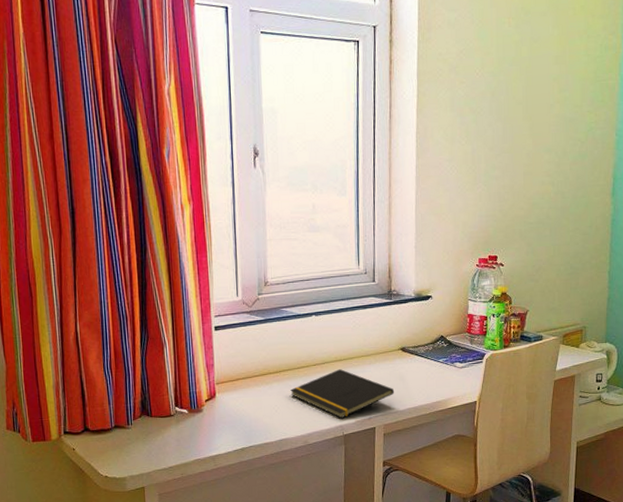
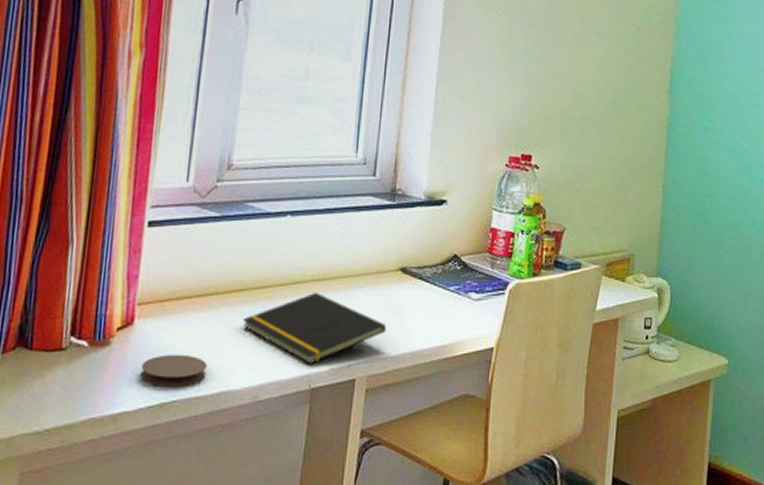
coaster: none [225,415,270,437] -> present [140,354,207,387]

